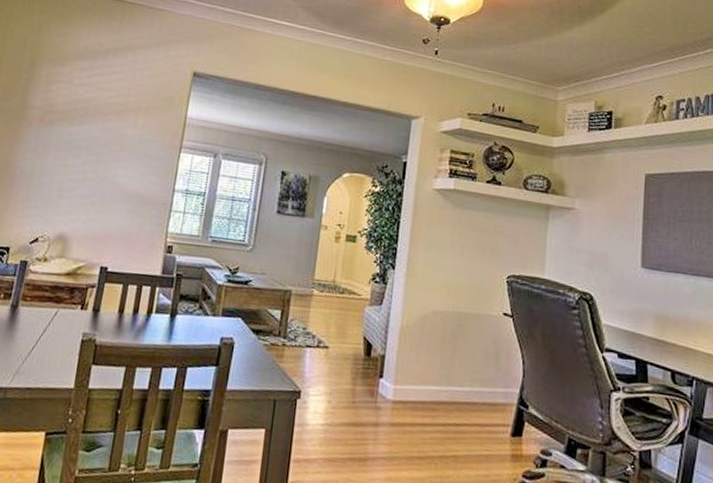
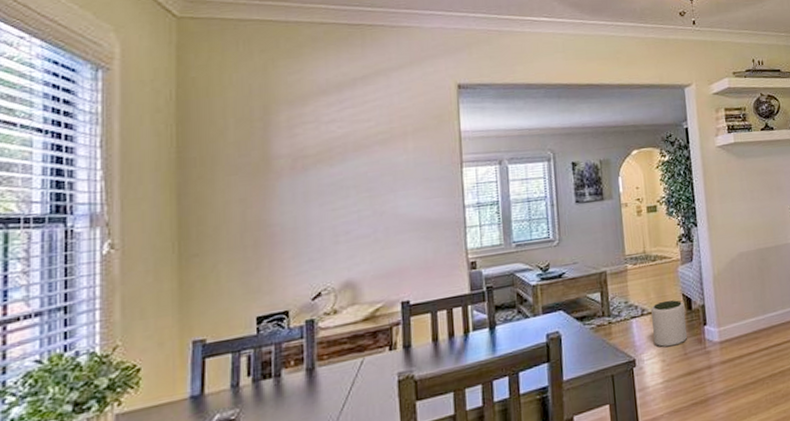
plant pot: none [324,338,364,390] -> present [651,300,688,348]

